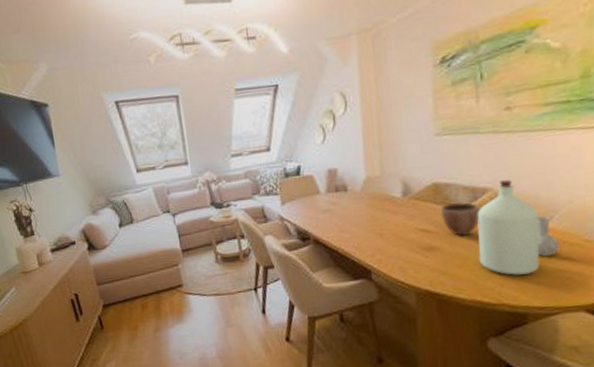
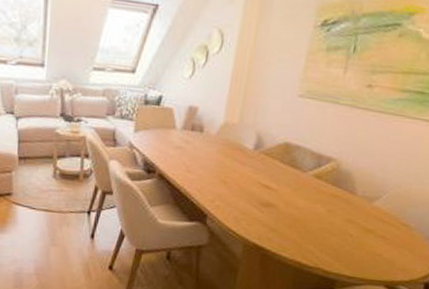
decorative bowl: present [440,202,480,236] -> none [284,164,321,199]
bottle: present [477,180,560,275] -> none [307,154,380,245]

